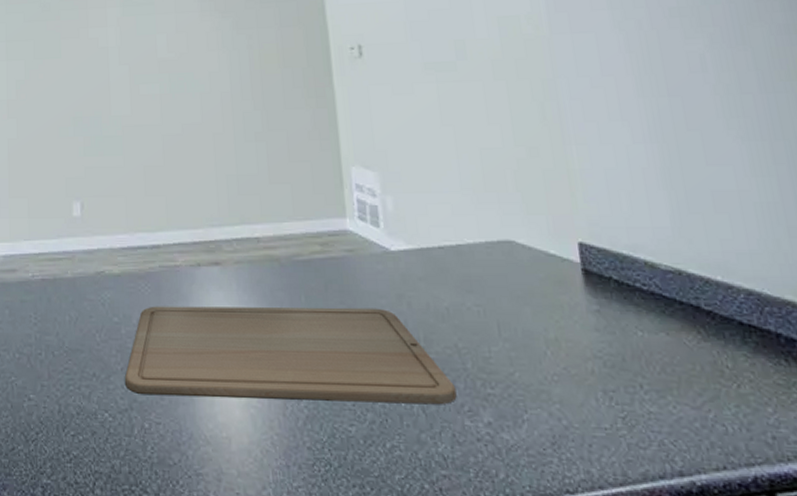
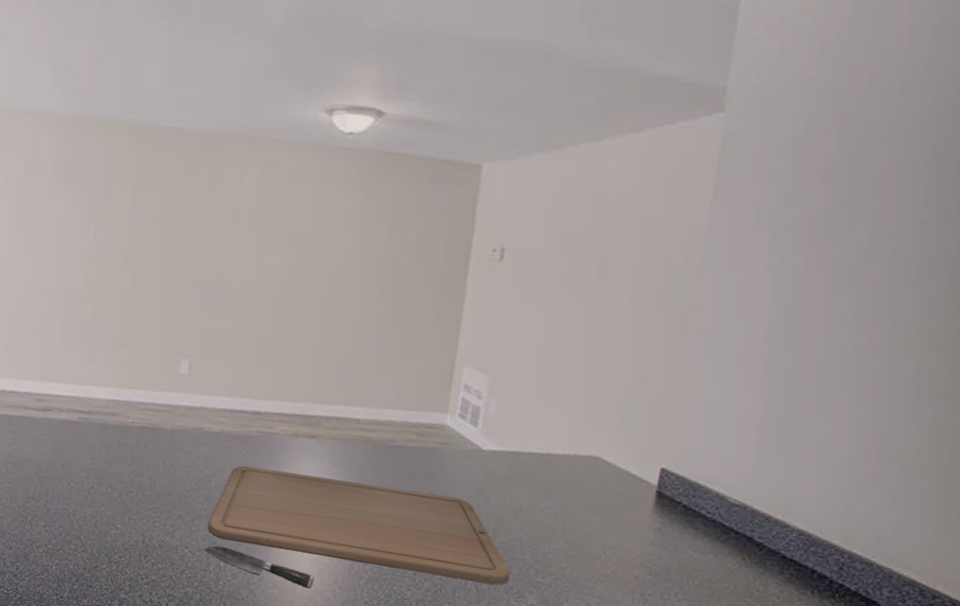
kitchen knife: none [124,403,248,440] -> present [203,546,314,589]

